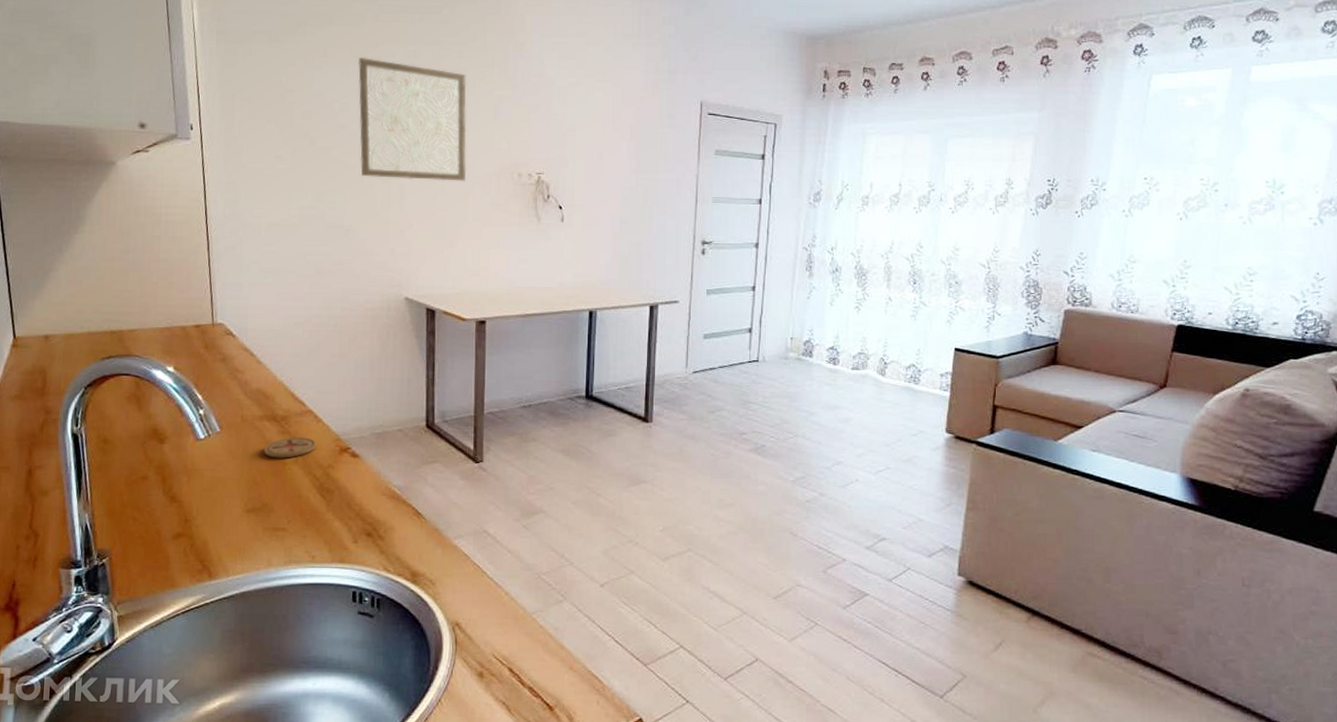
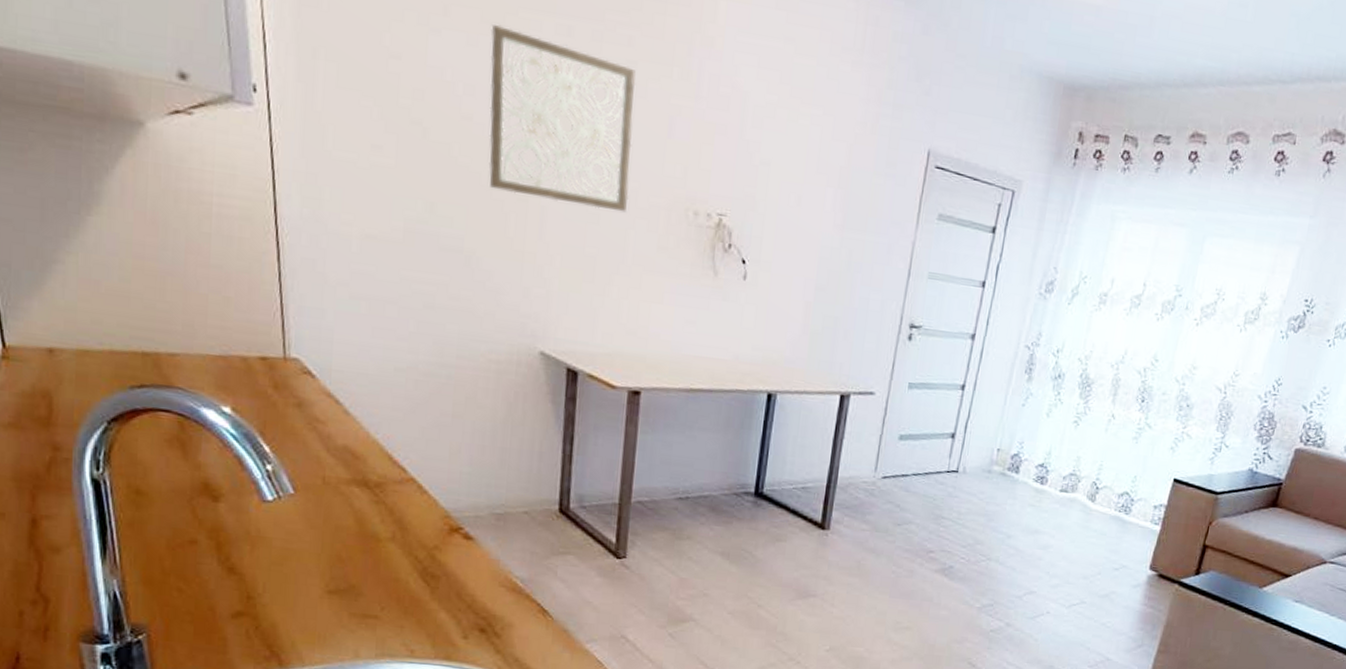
coaster: present [263,437,317,458] -> none [350,509,420,534]

